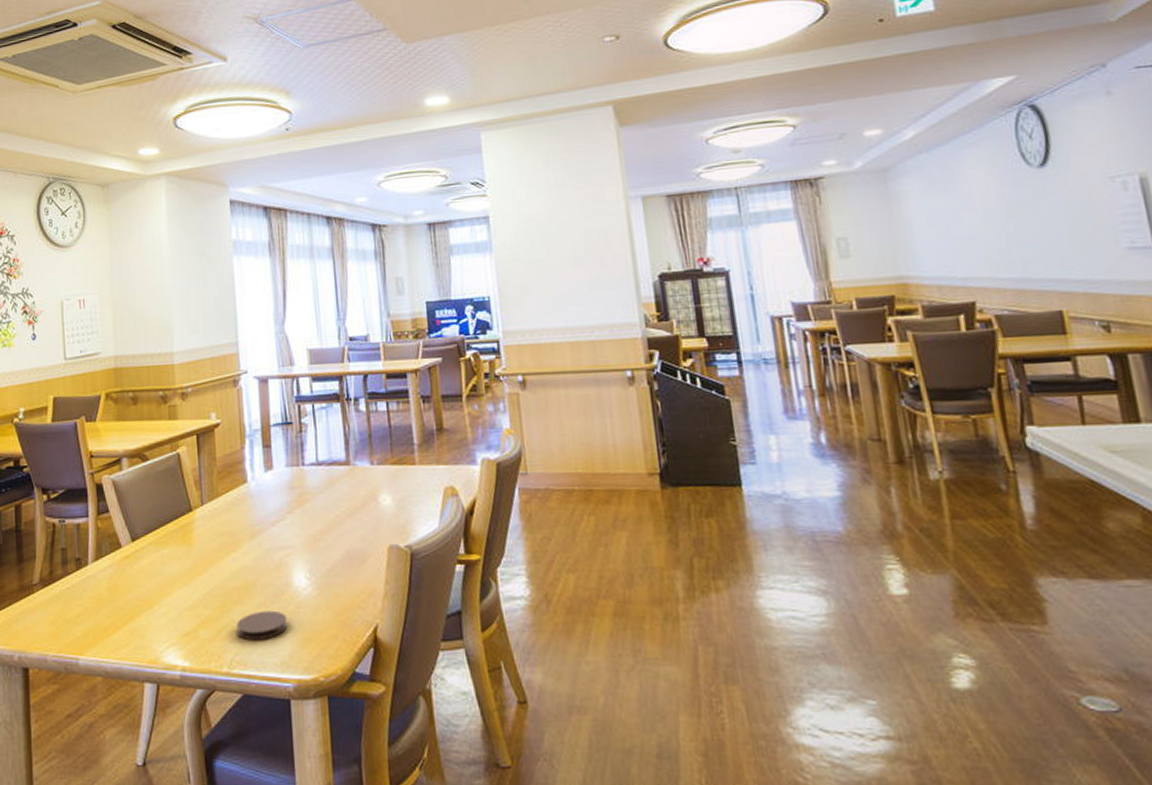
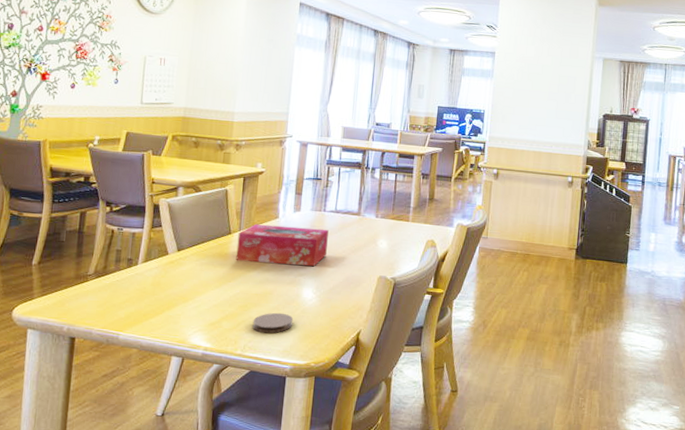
tissue box: none [201,489,315,546] -> present [236,224,329,267]

